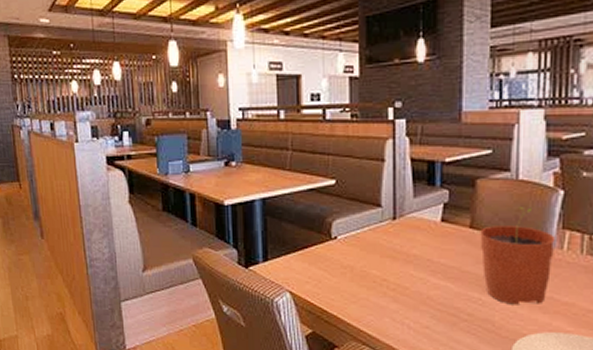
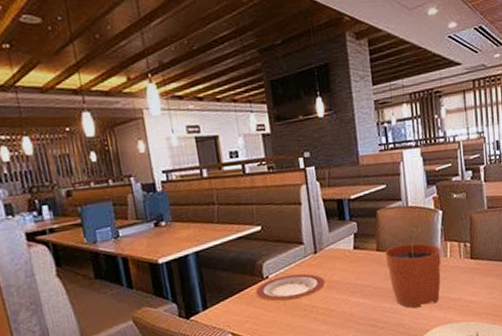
plate: none [321,238,402,269] -> present [255,273,326,302]

